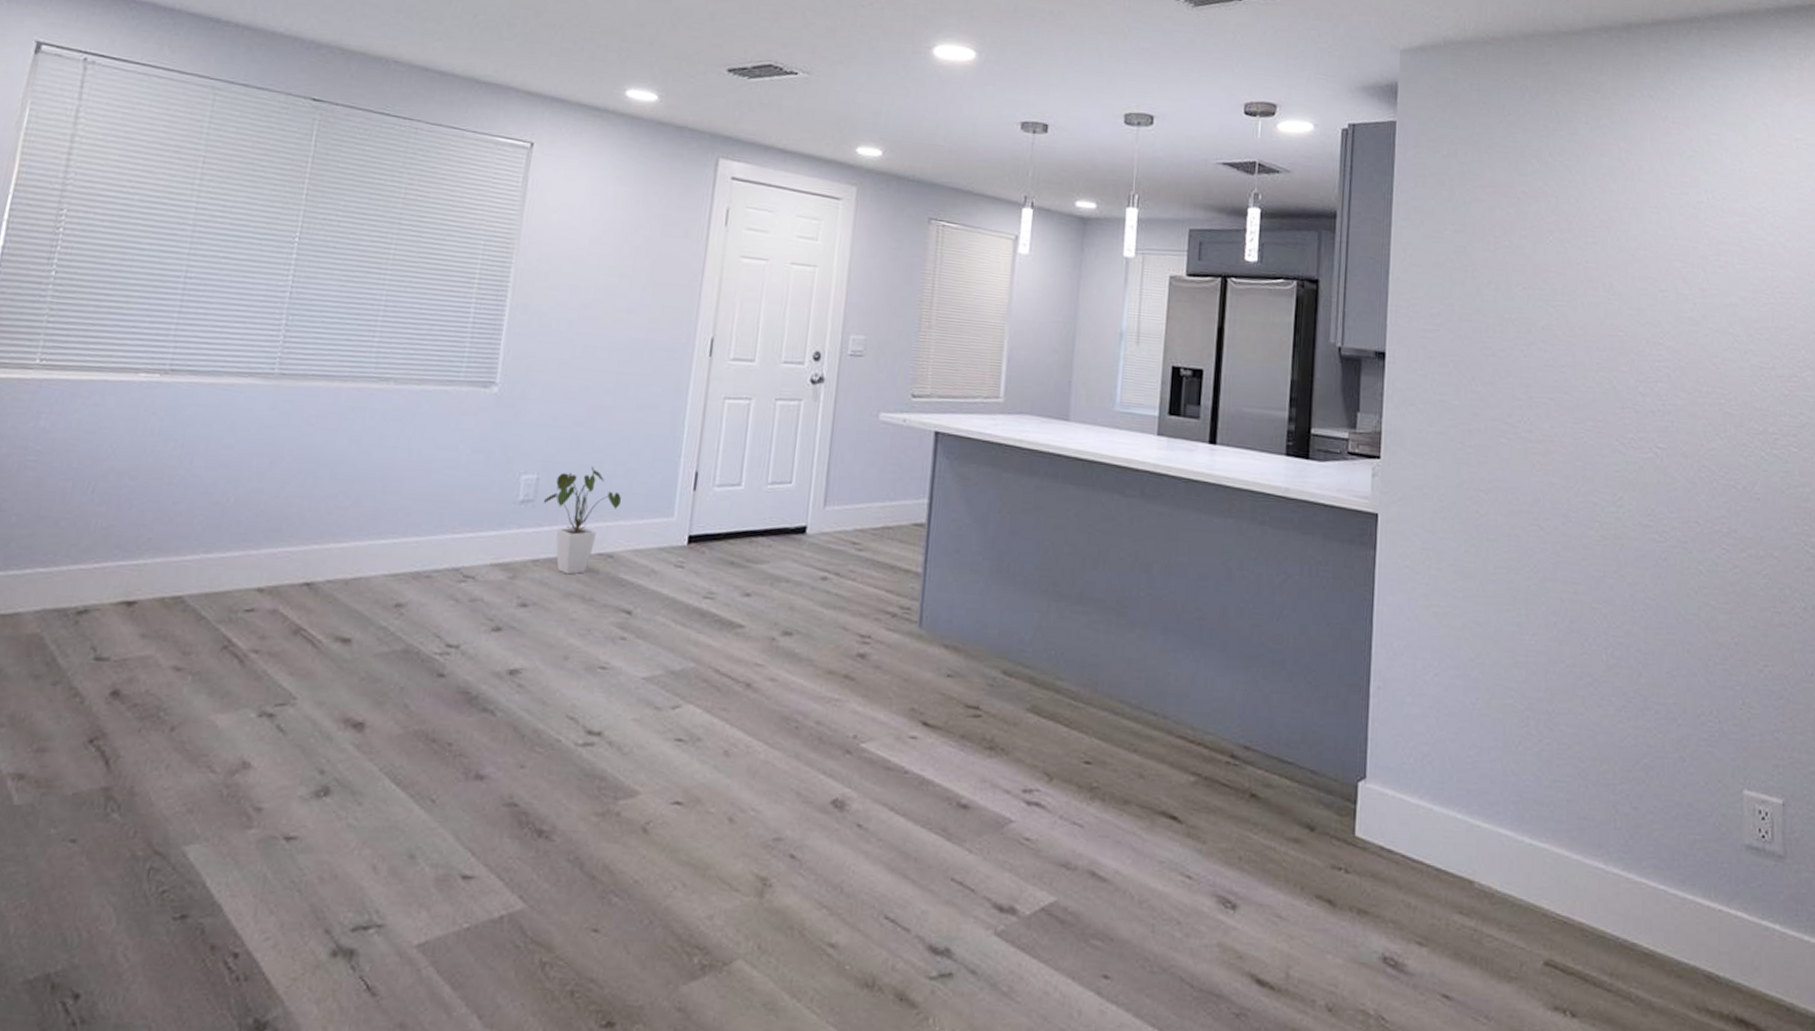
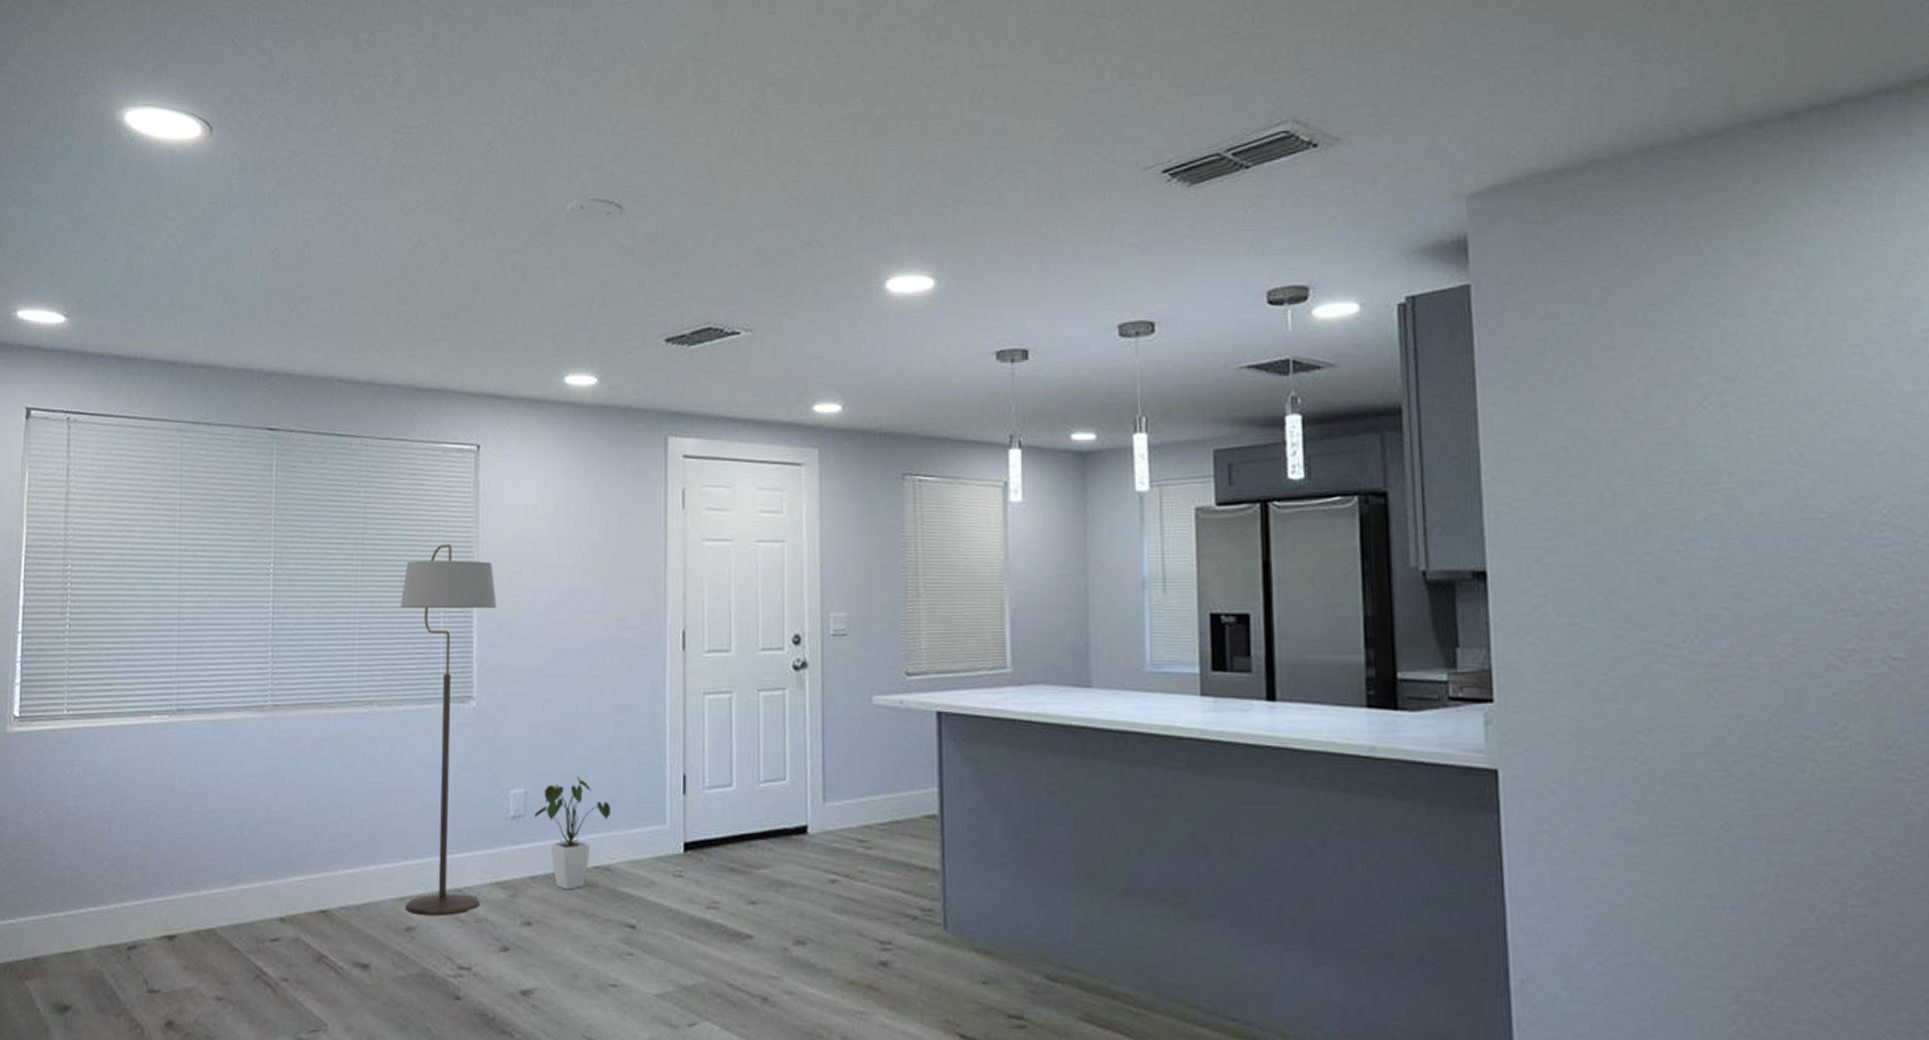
floor lamp: none [397,232,532,594] -> present [401,543,497,916]

